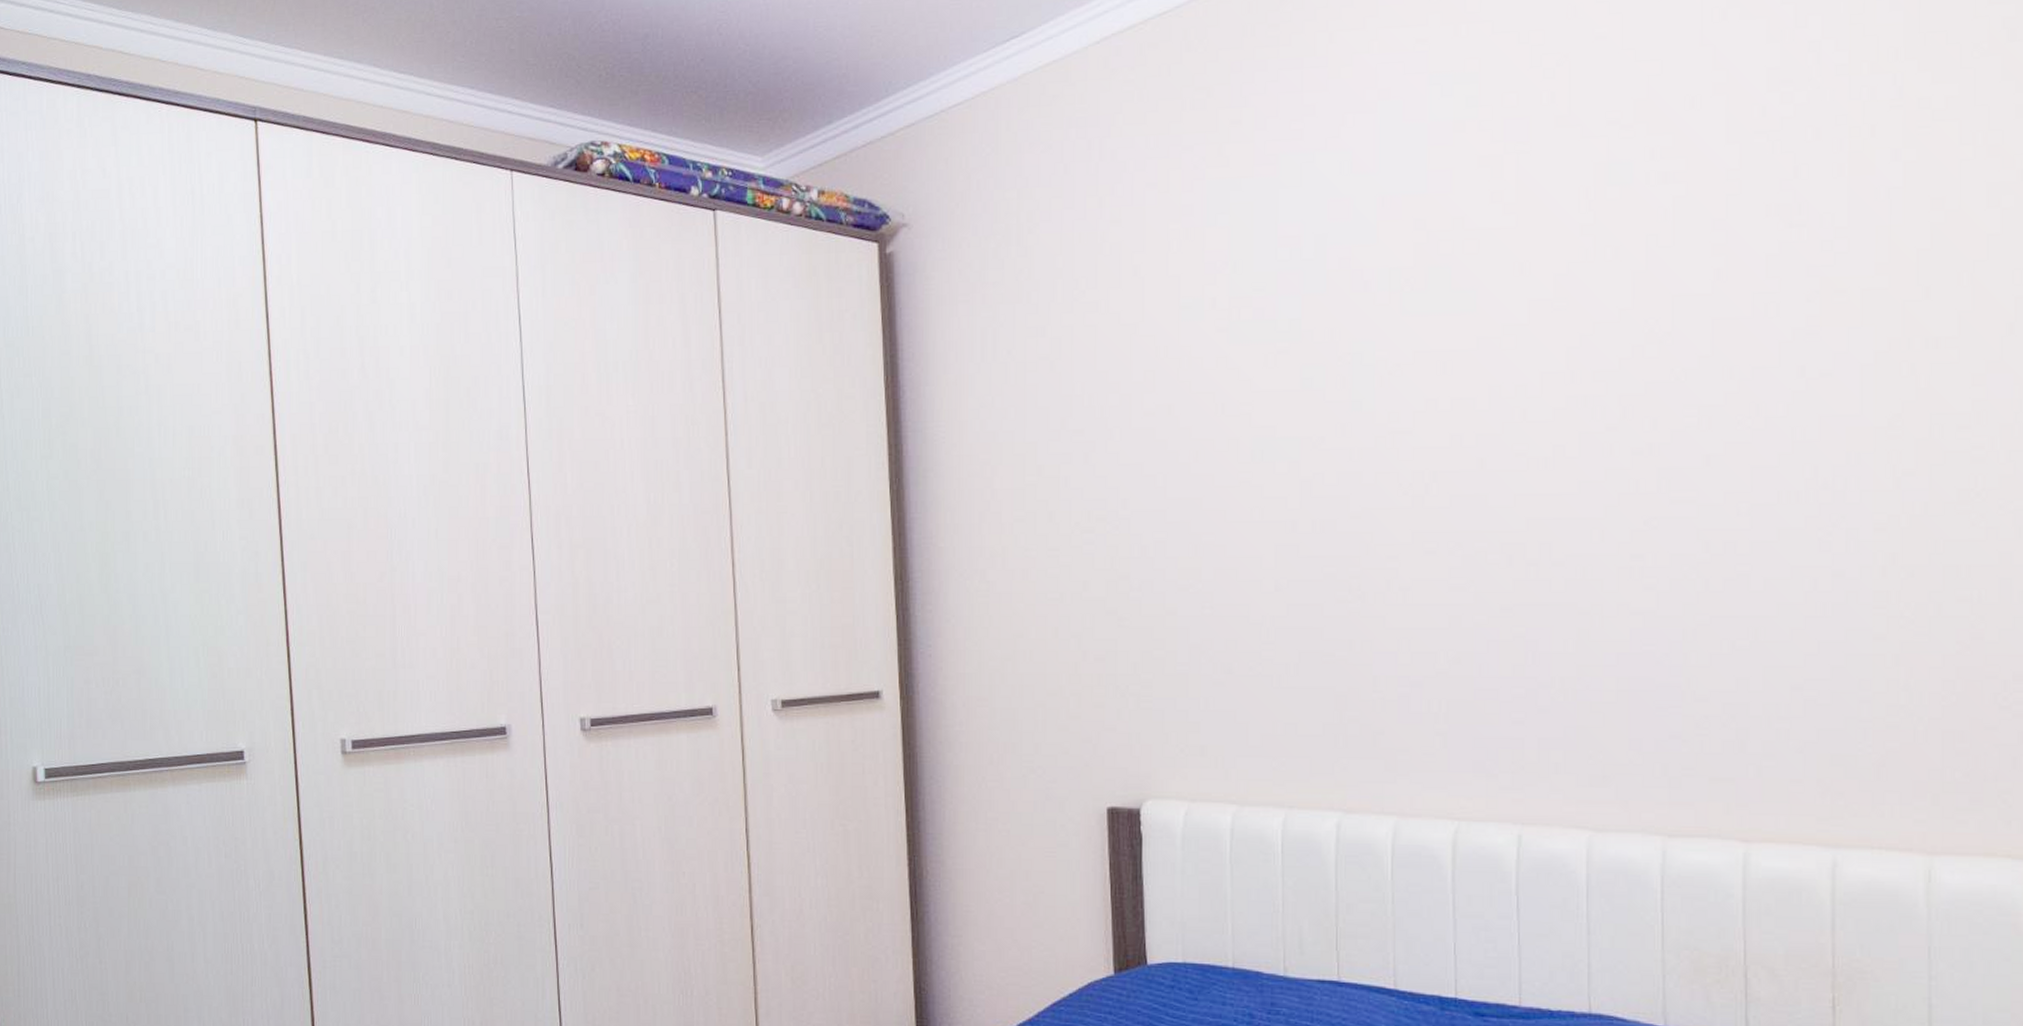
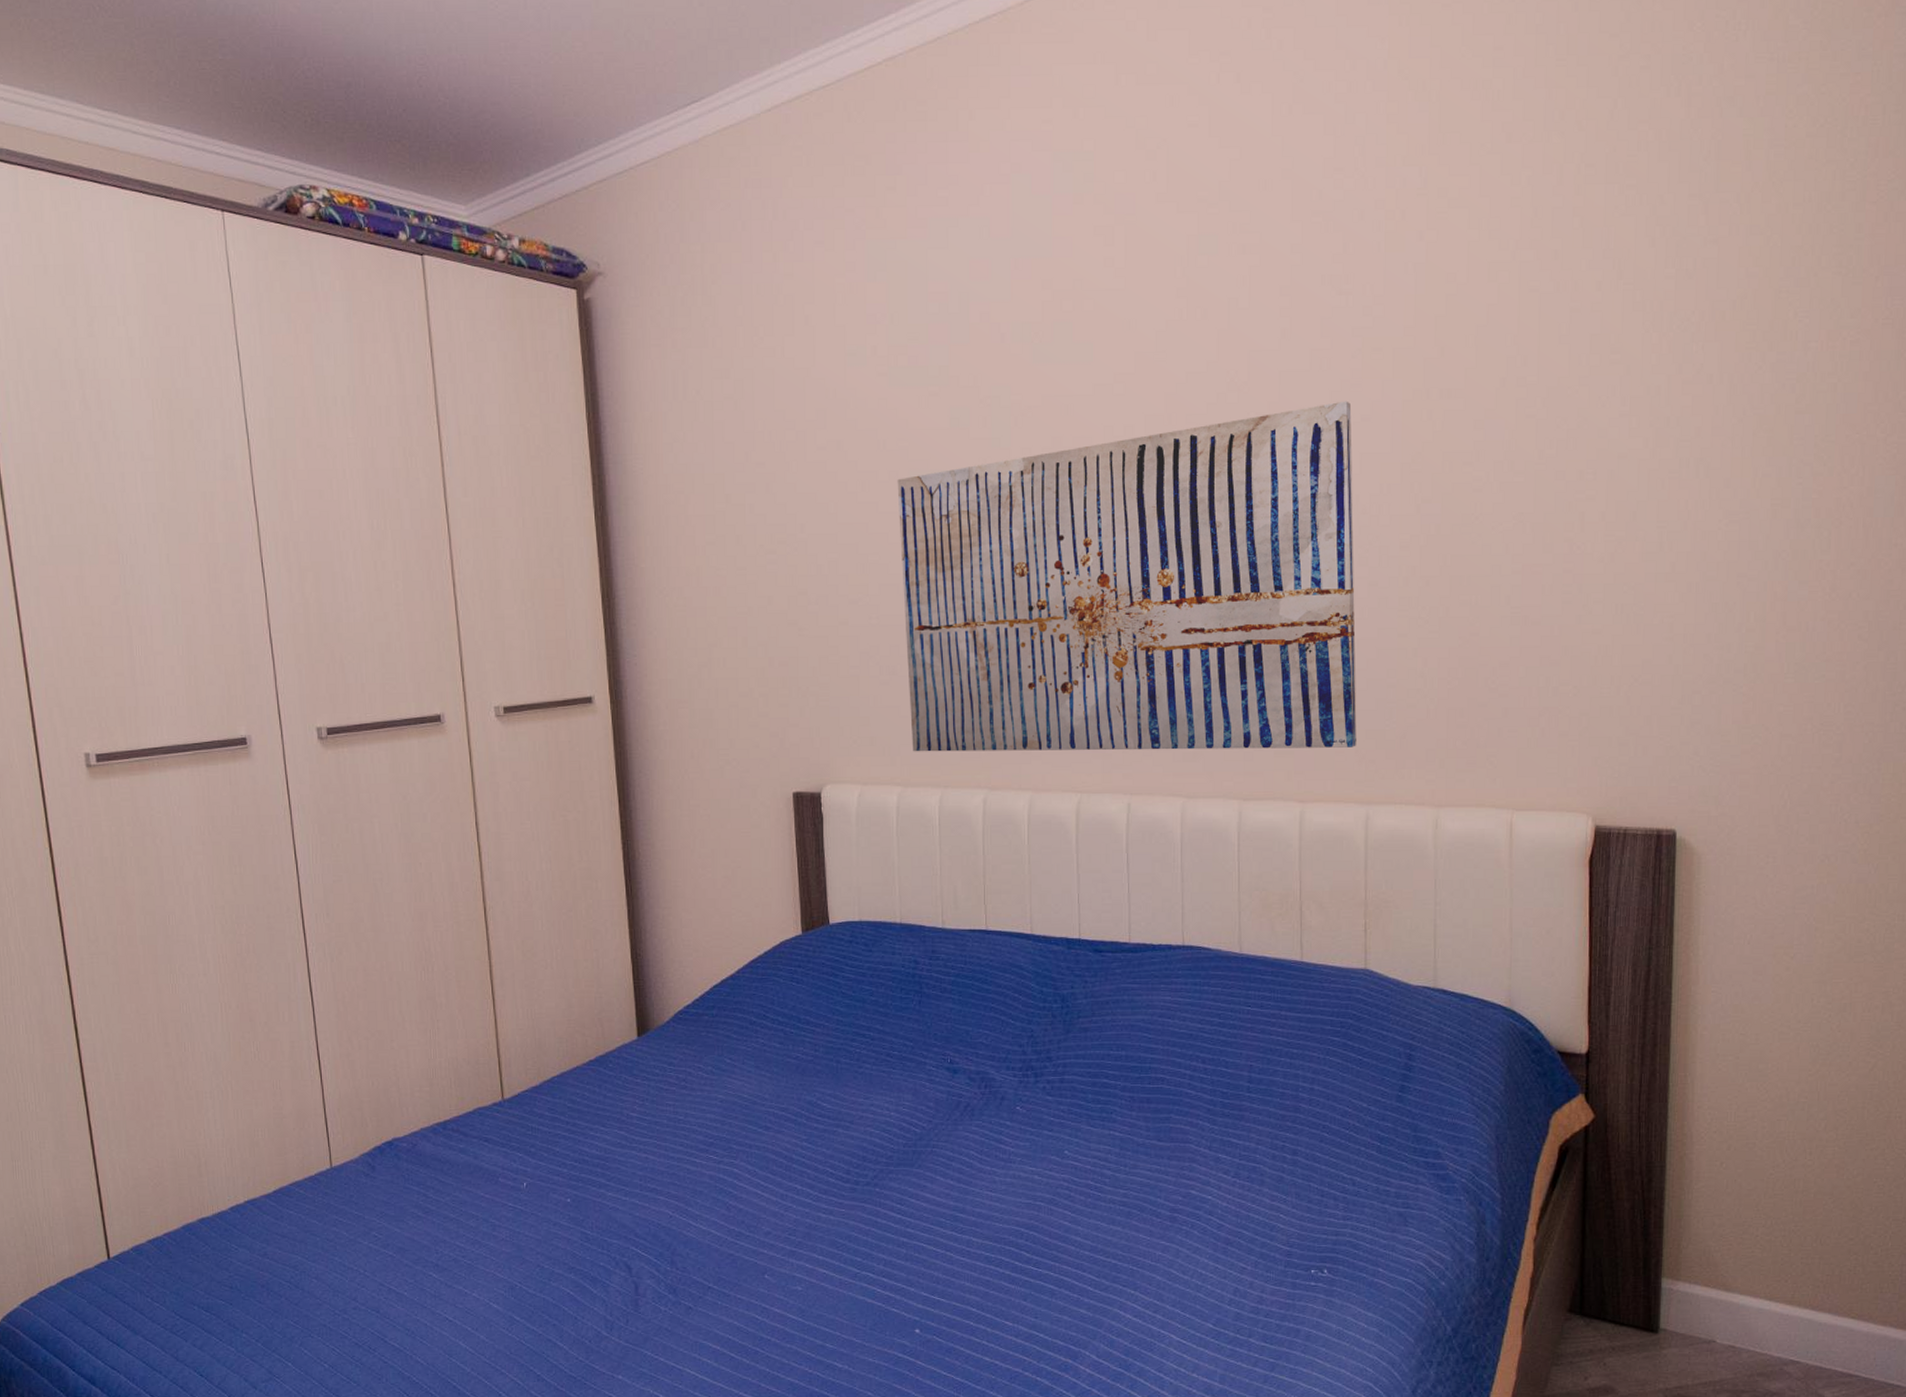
wall art: none [1237,353,1819,776] -> present [897,401,1357,752]

